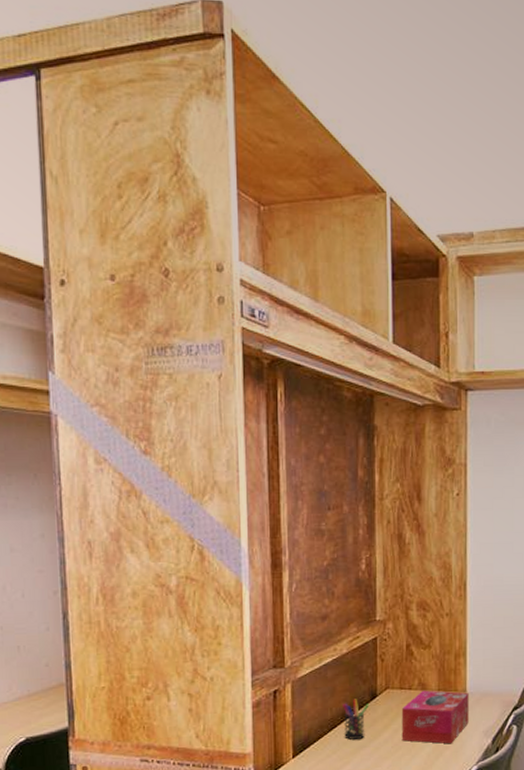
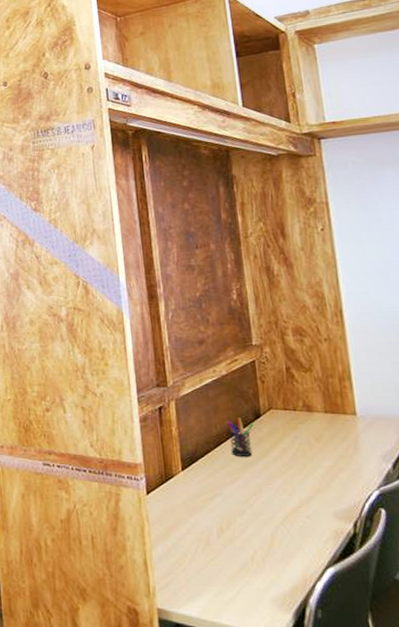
tissue box: present [401,690,469,744] -> none [288,412,363,467]

